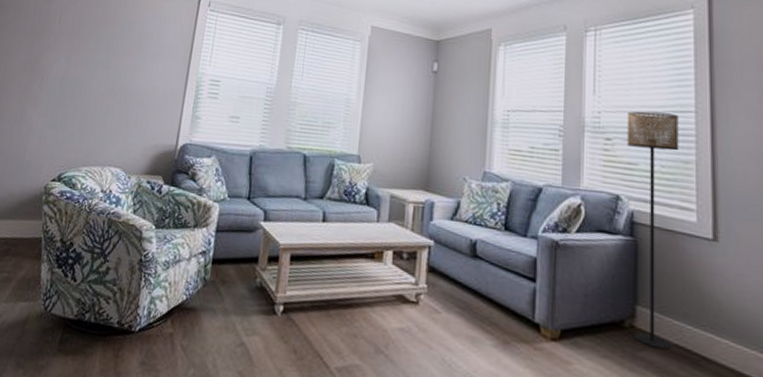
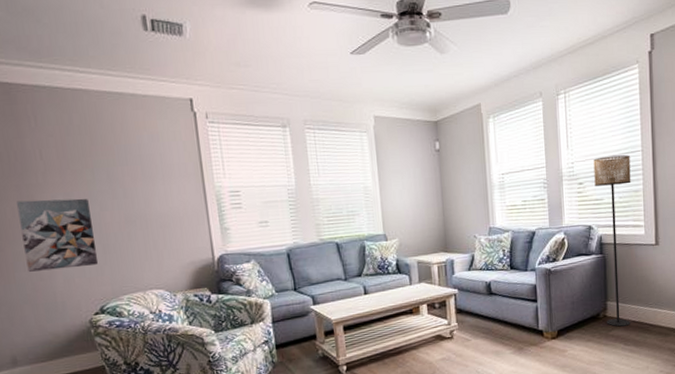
wall art: none [11,57,84,130] -> present [17,198,99,272]

